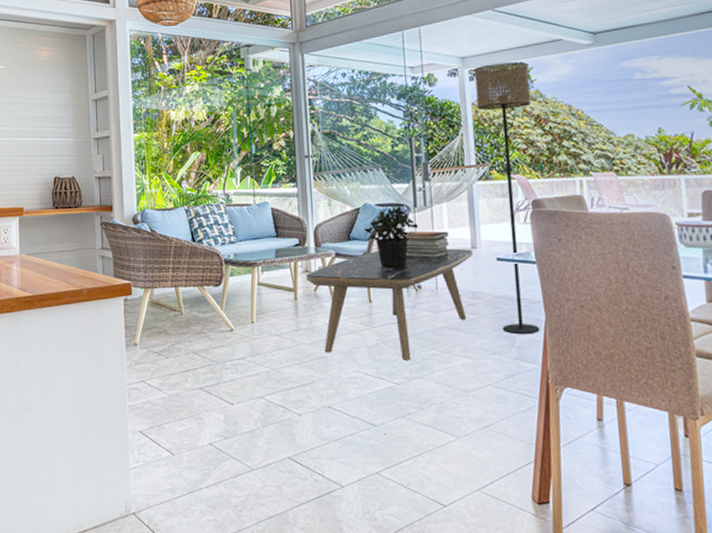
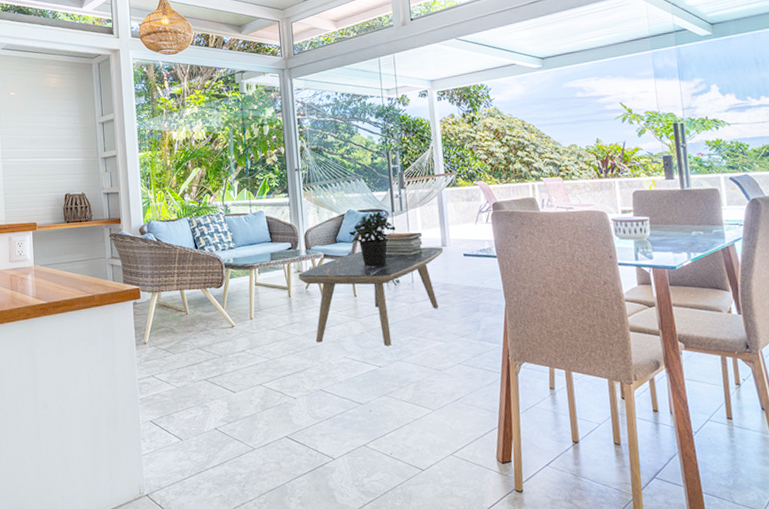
floor lamp: present [474,62,539,334] -> none [442,83,500,319]

